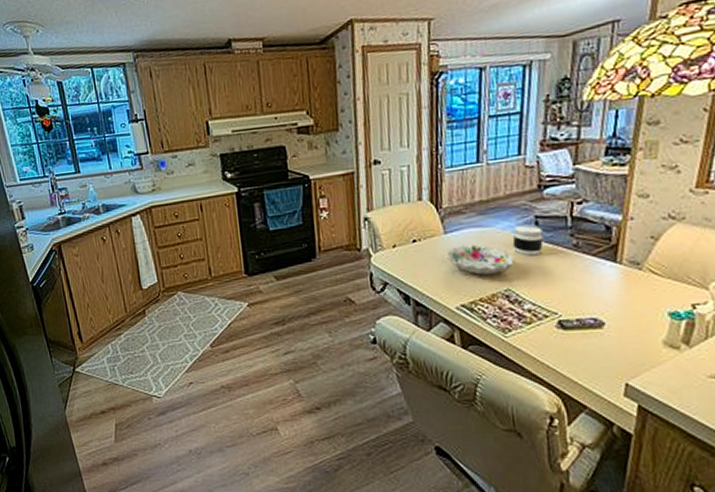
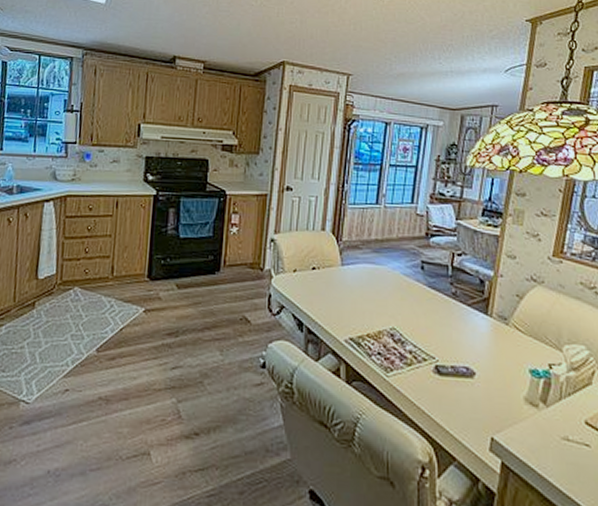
decorative bowl: present [446,244,514,275] -> none [341,278,401,311]
jar: present [512,224,544,256] -> none [400,267,427,299]

